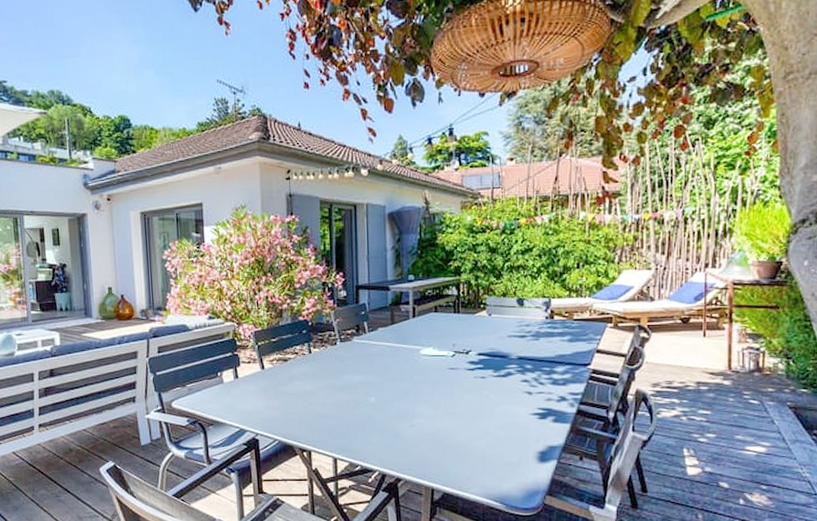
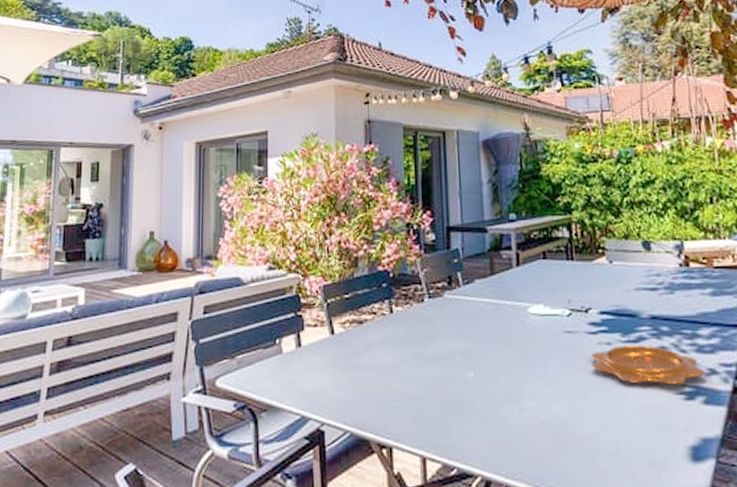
decorative bowl: none [468,379,558,408] -> present [591,345,706,385]

